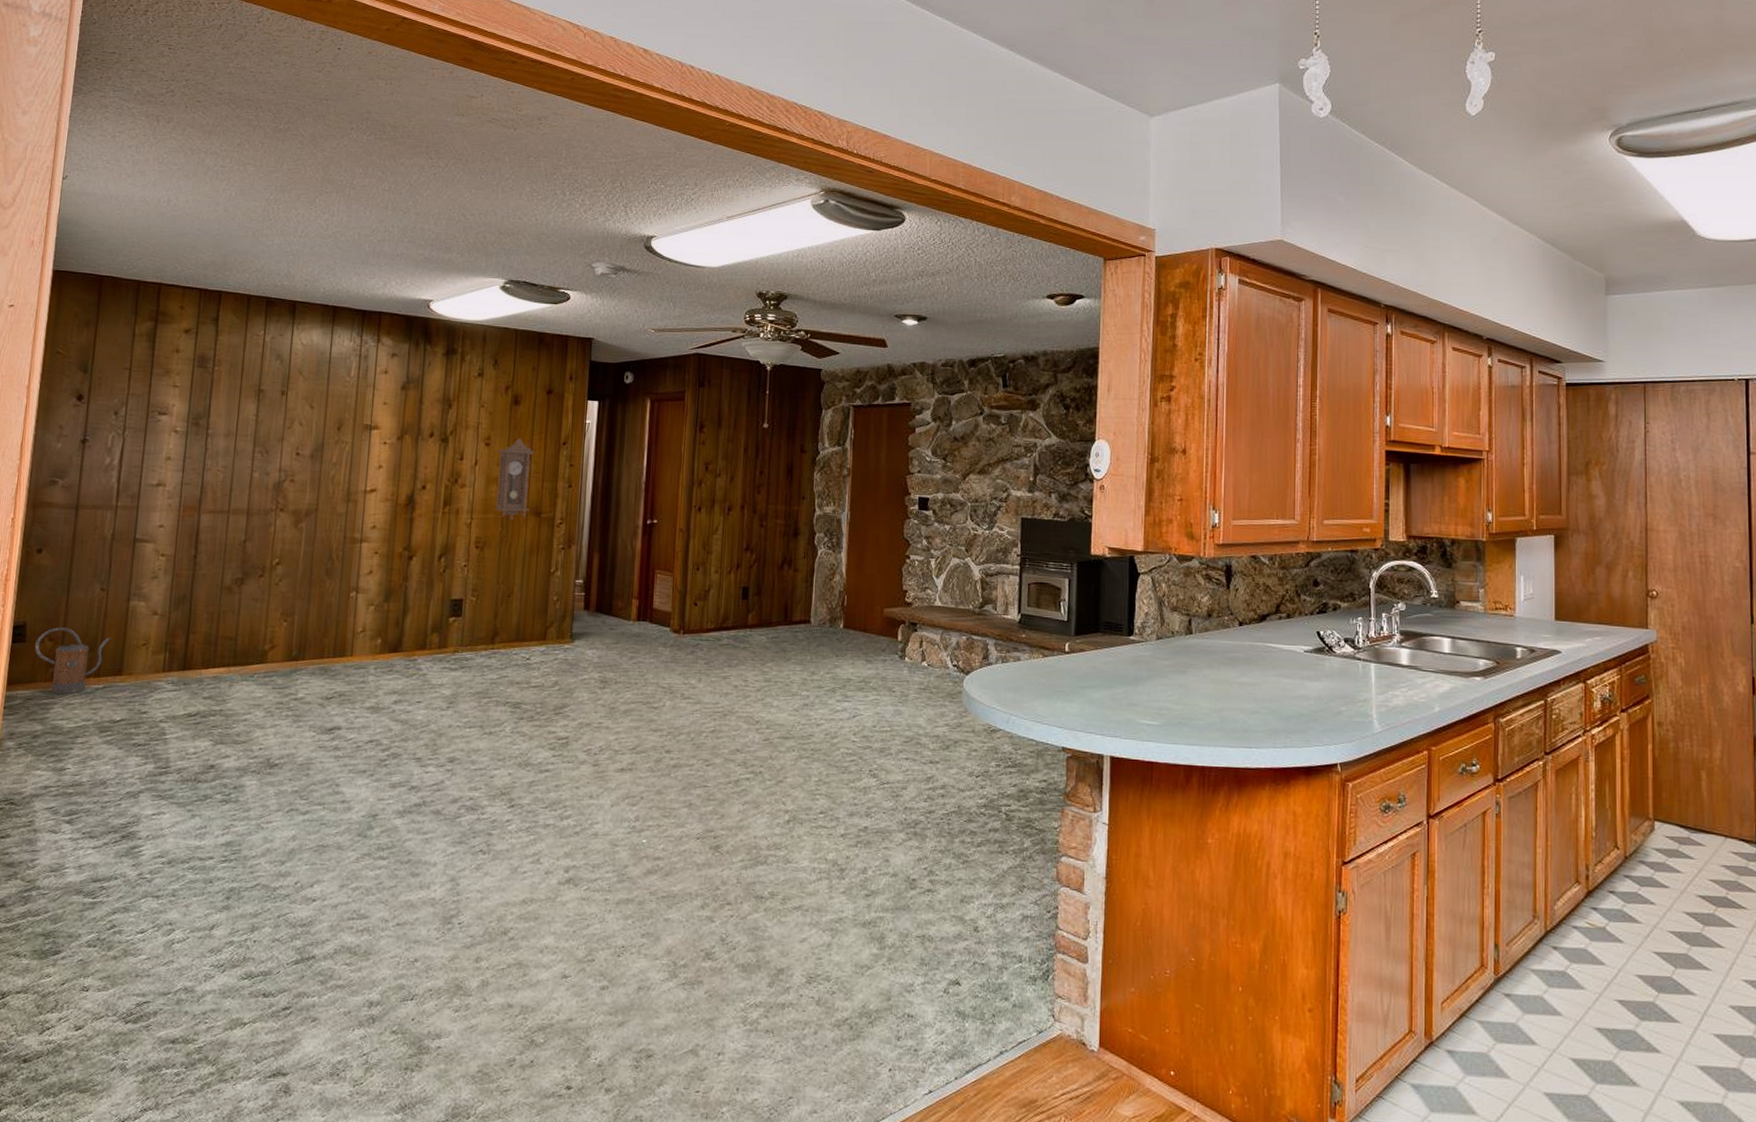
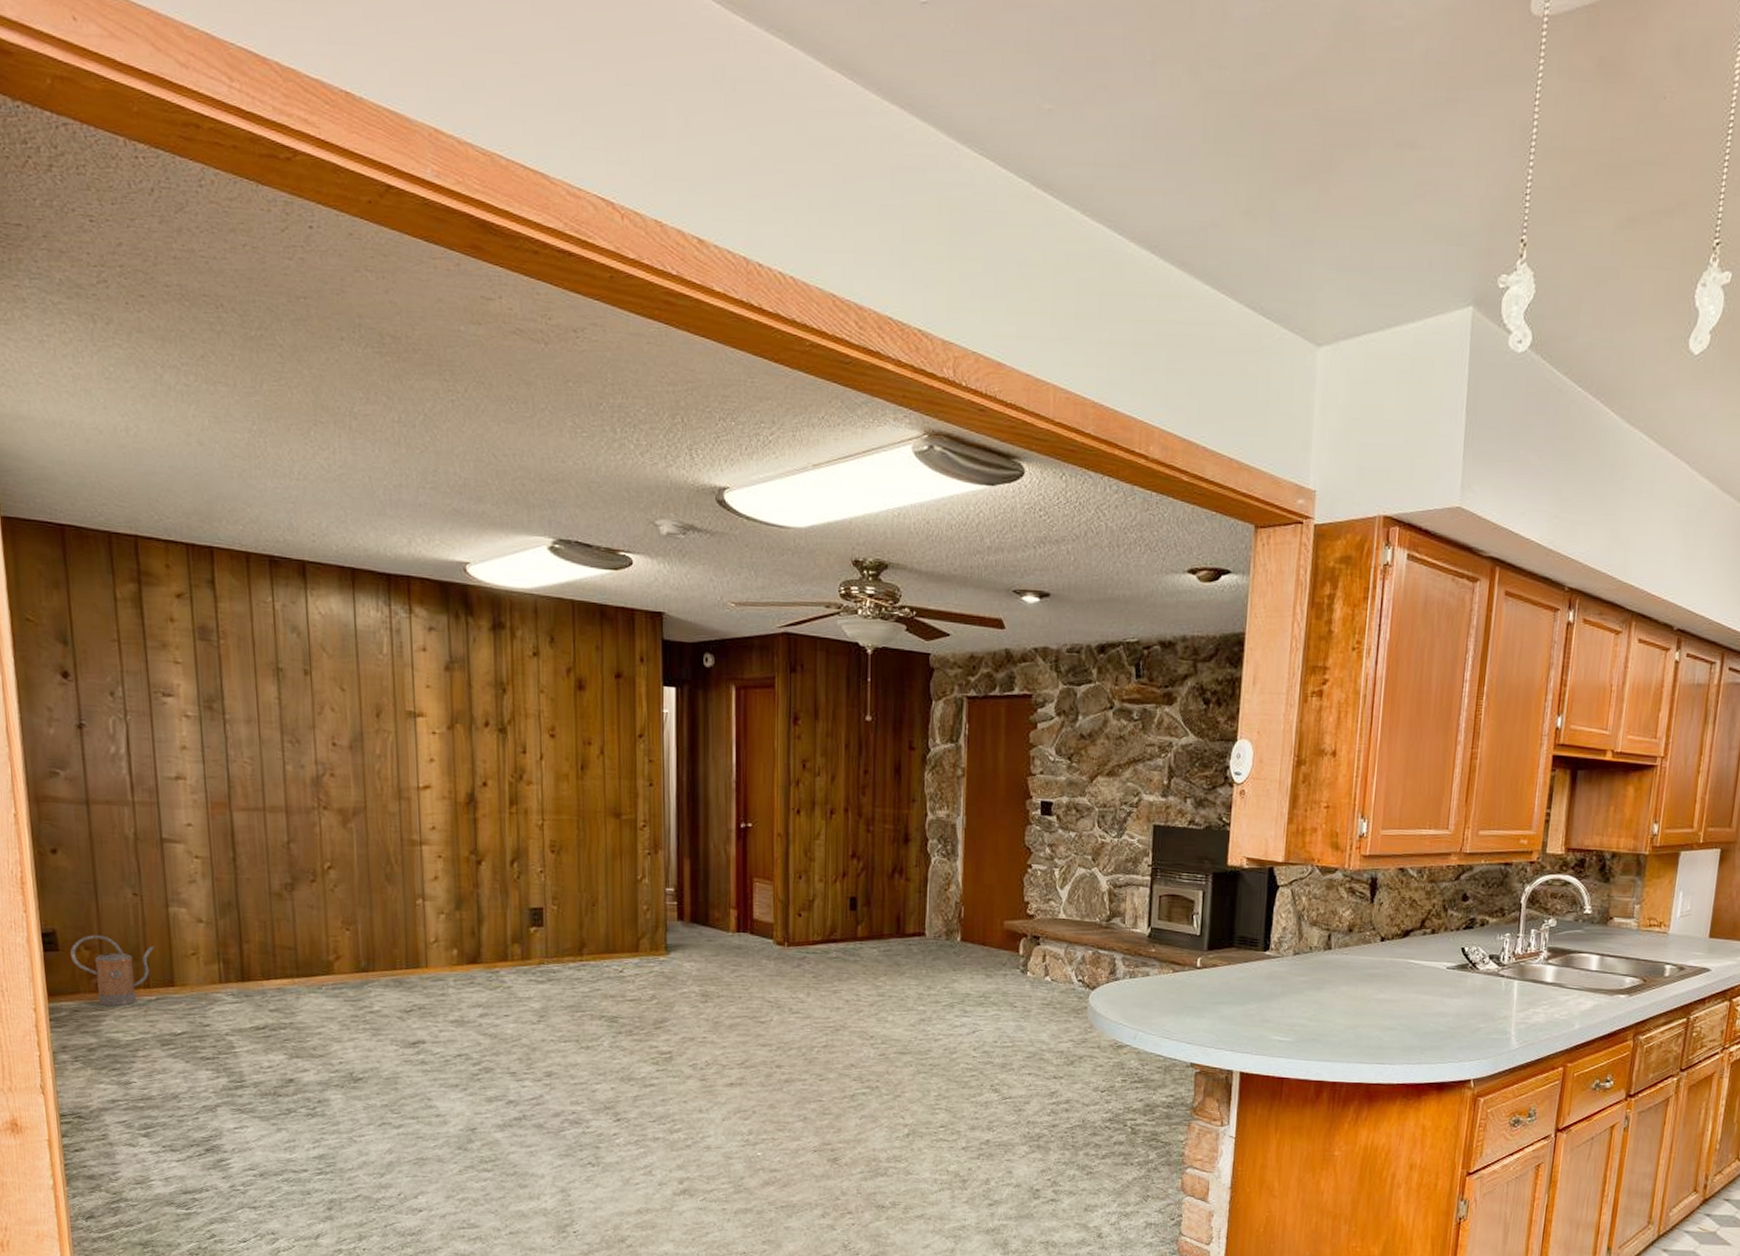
pendulum clock: present [494,438,535,520] -> none [565,729,608,822]

